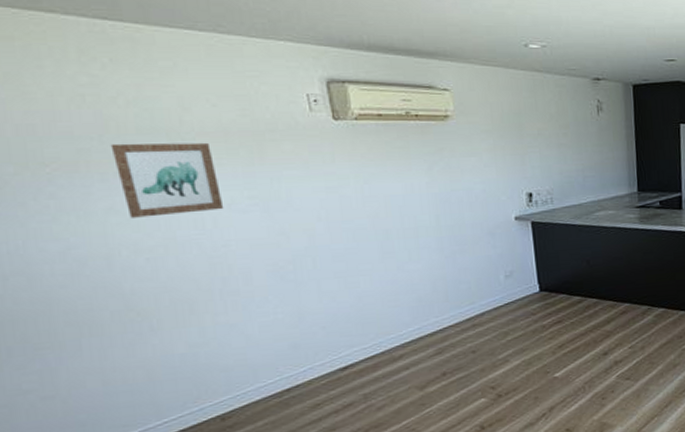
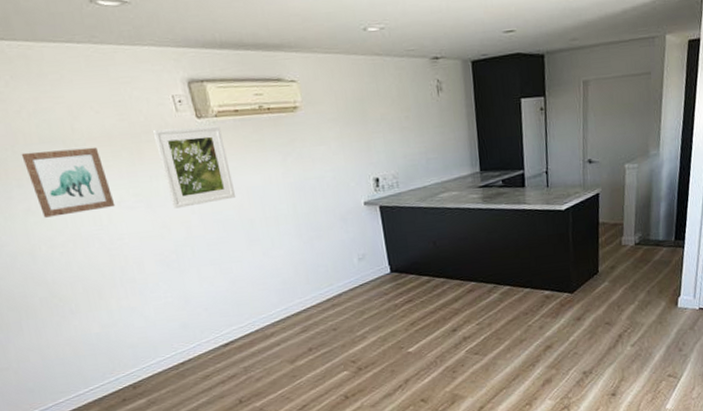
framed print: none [279,128,372,215] -> present [152,125,236,209]

